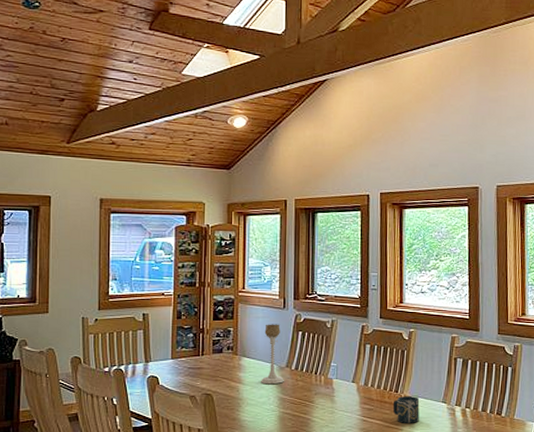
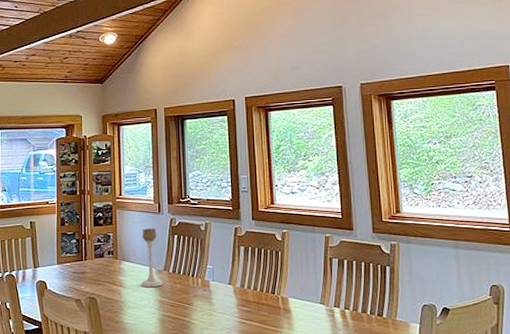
cup: present [392,396,420,423] -> none [270,298,298,325]

